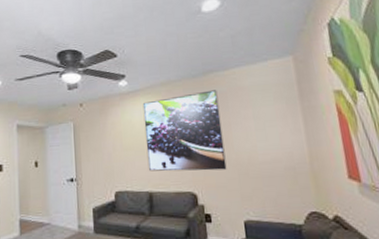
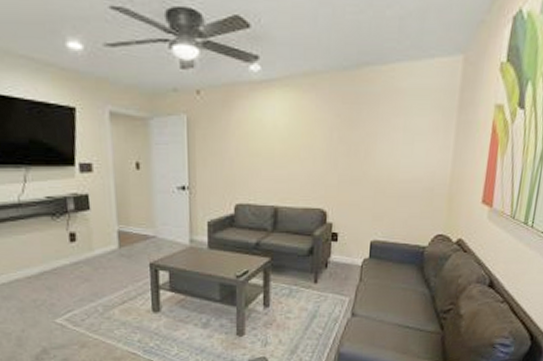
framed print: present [142,90,227,171] -> none [276,89,369,186]

